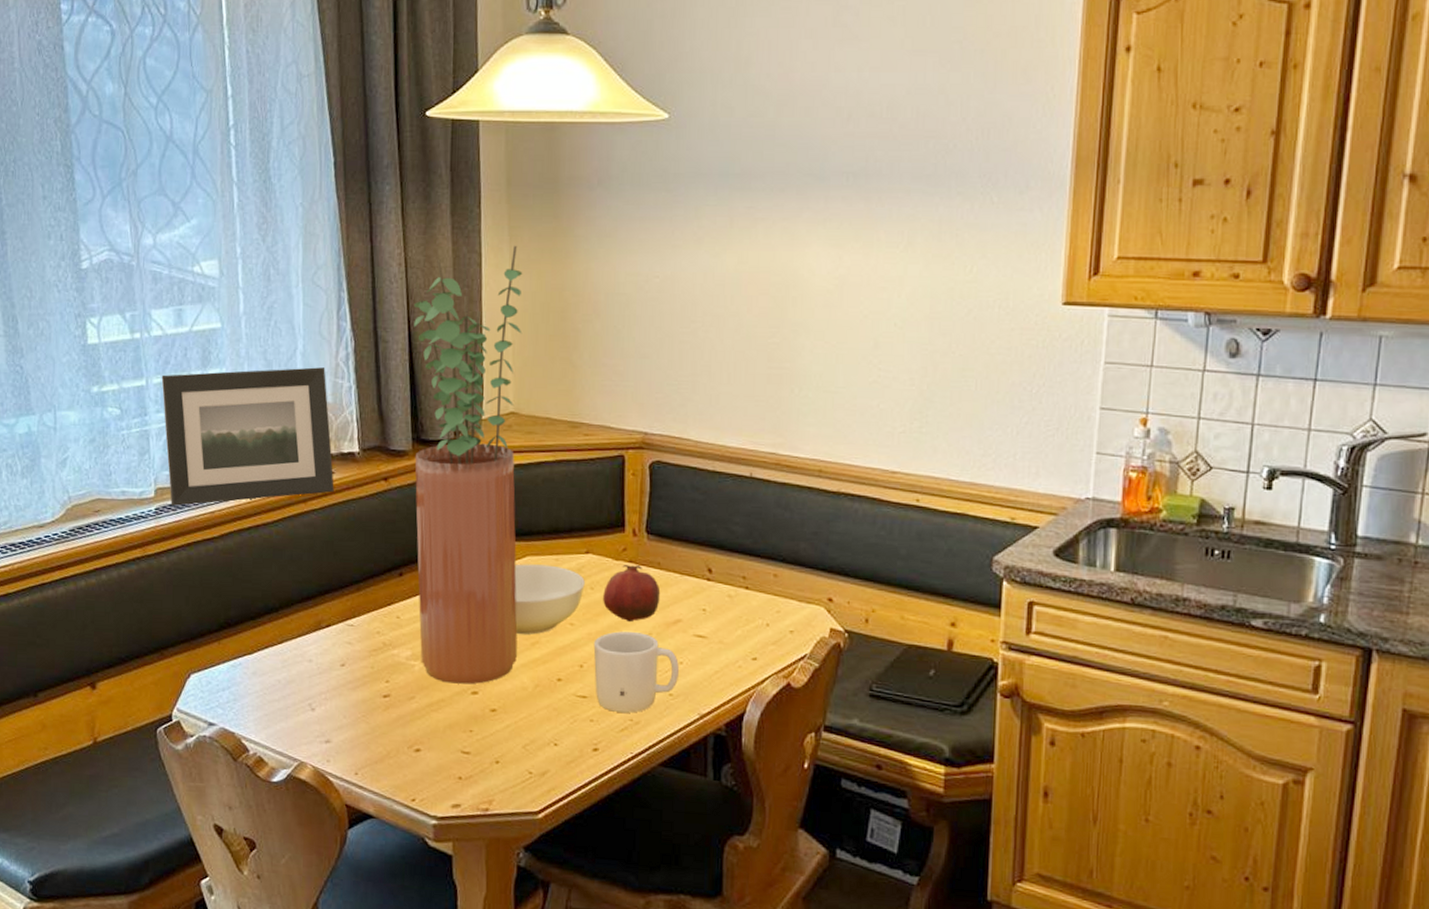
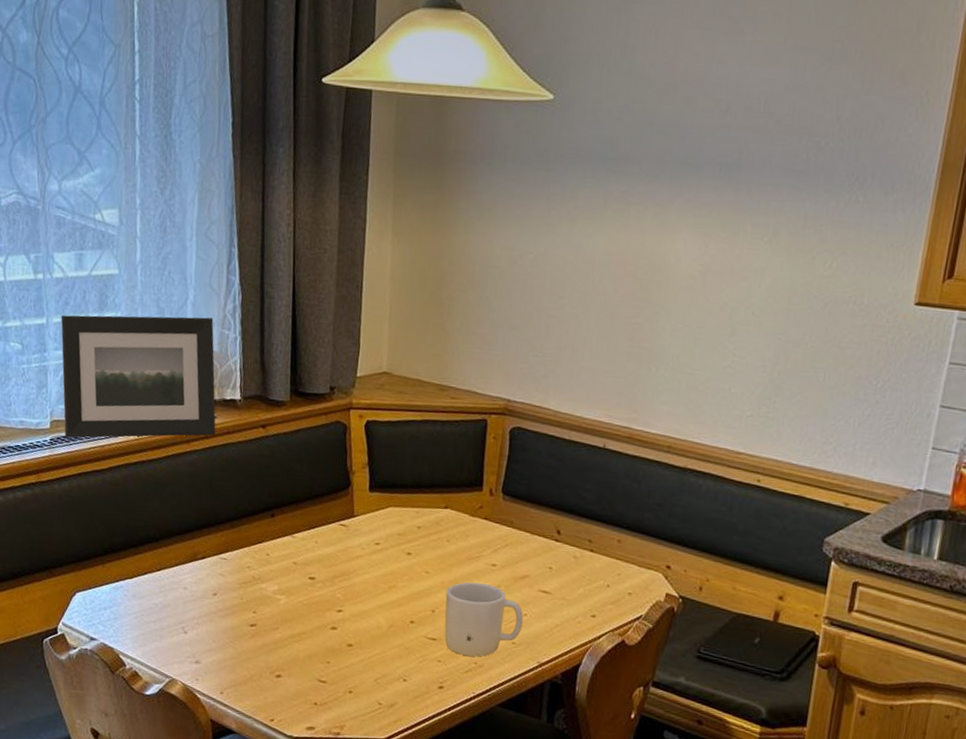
vase: present [413,245,523,684] -> none [286,213,404,620]
bowl: present [514,564,585,635] -> none [375,513,442,579]
fruit: present [603,565,661,623] -> none [457,521,511,575]

